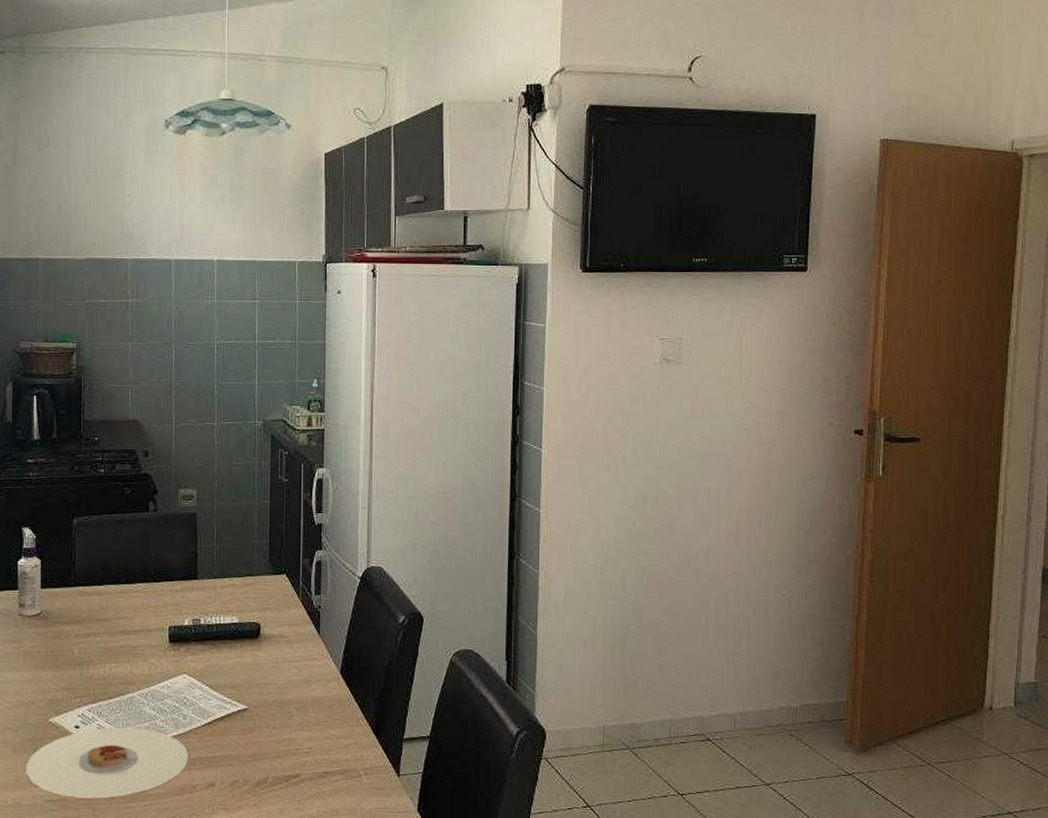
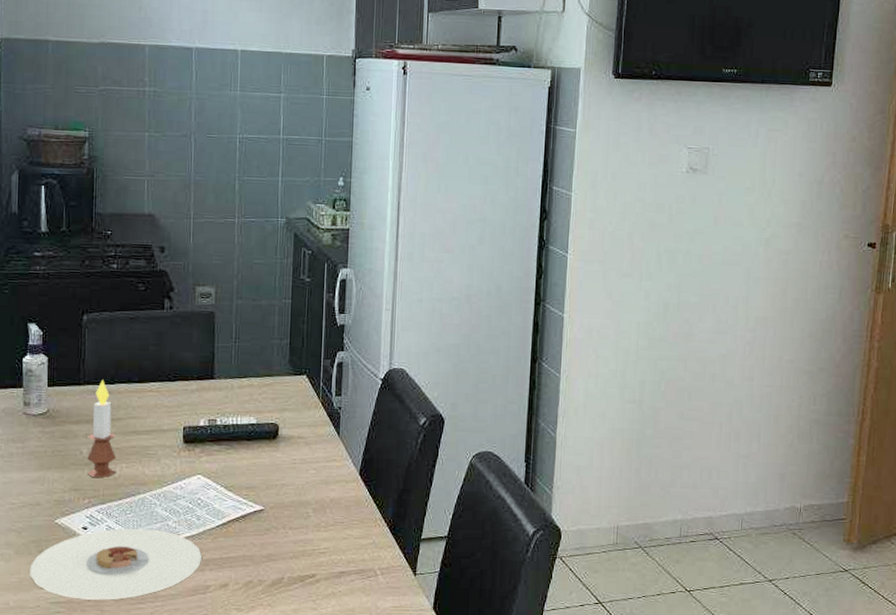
candle: none [78,581,106,677] -> present [87,379,117,477]

